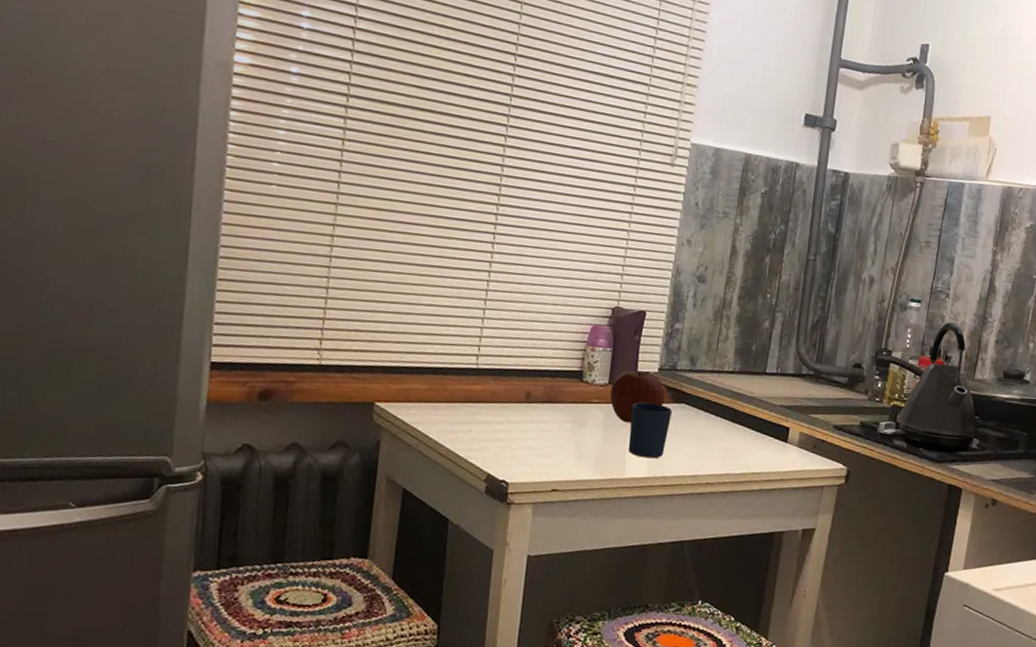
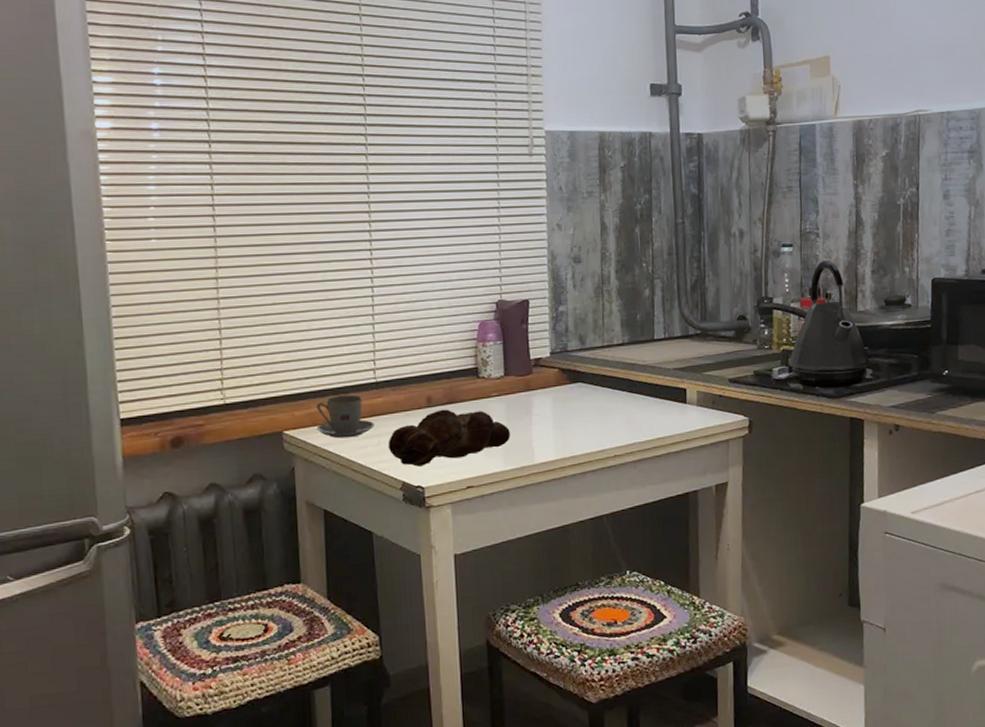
teacup: none [409,375,469,421] -> present [316,395,374,439]
bread loaf: none [478,407,606,461] -> present [388,409,511,467]
fruit: present [610,370,666,423] -> none [507,358,561,411]
mug: present [628,402,672,459] -> none [531,386,570,442]

